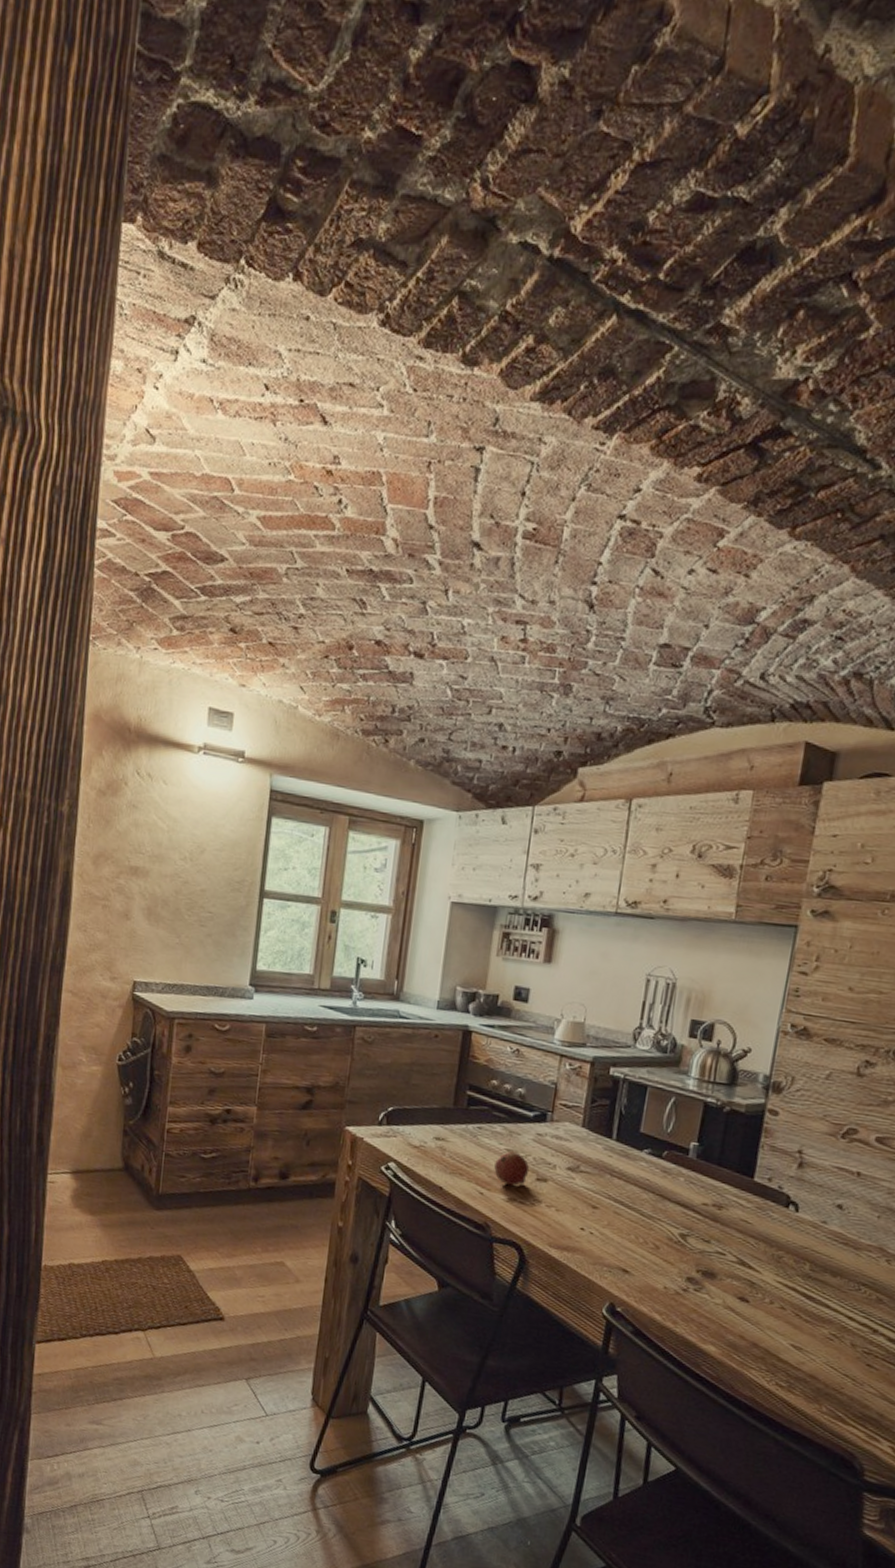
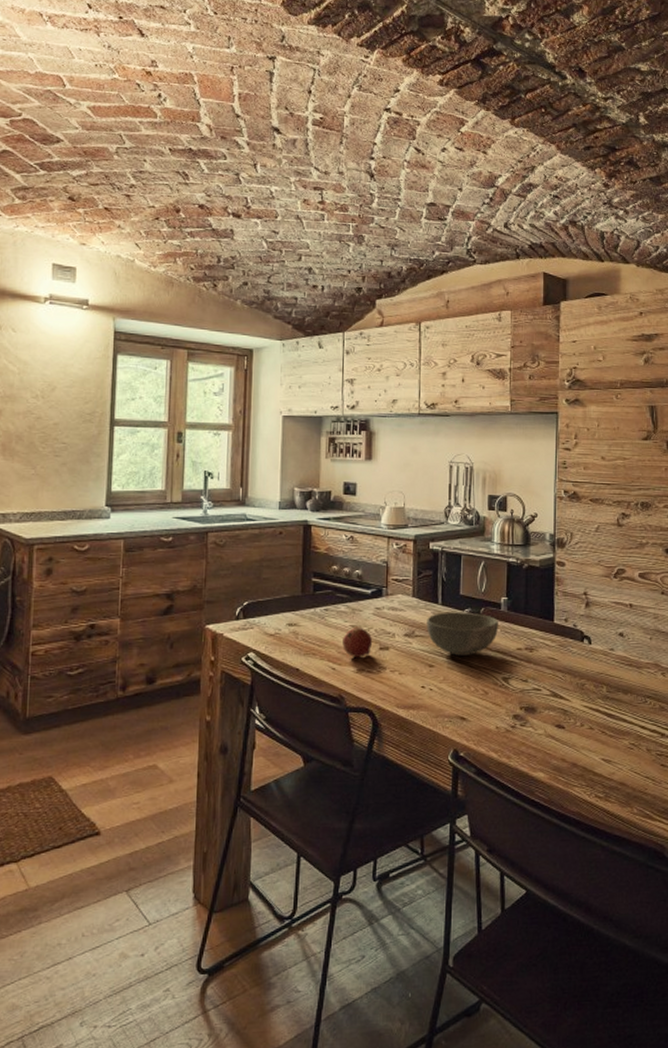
bowl: none [594,1149,683,1203] -> present [427,612,498,655]

